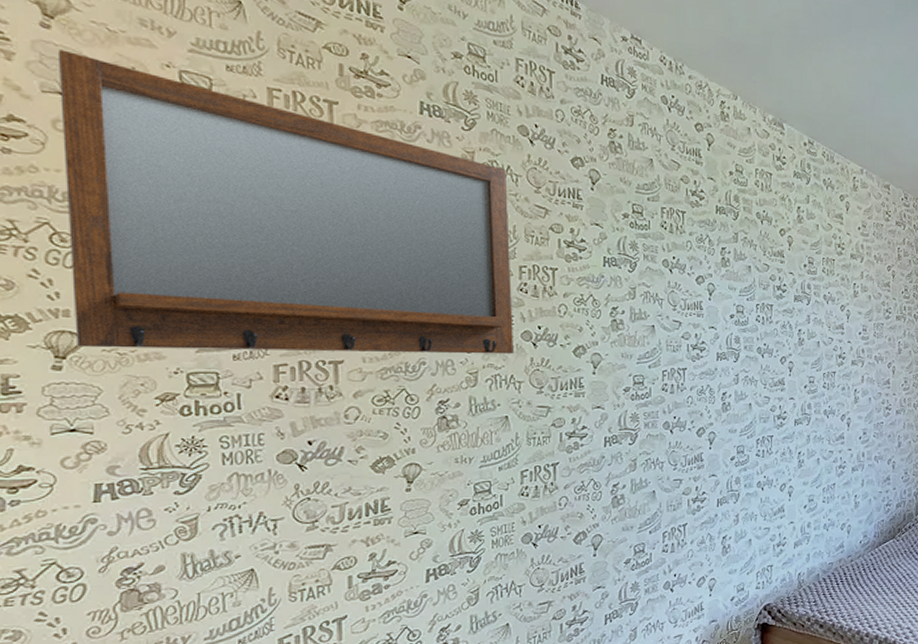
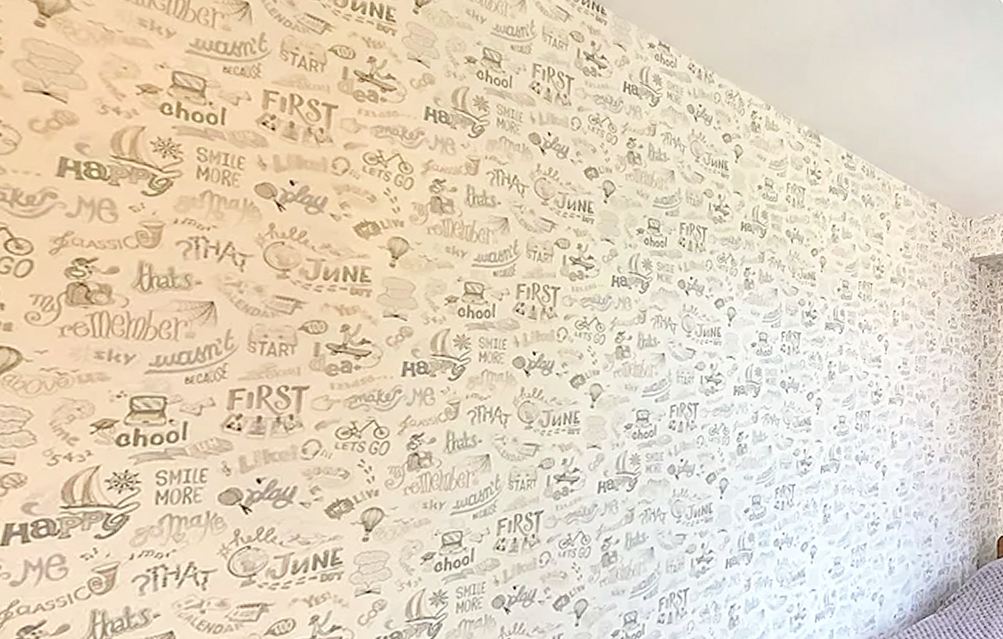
home mirror: present [57,49,513,354] -> none [13,48,513,383]

